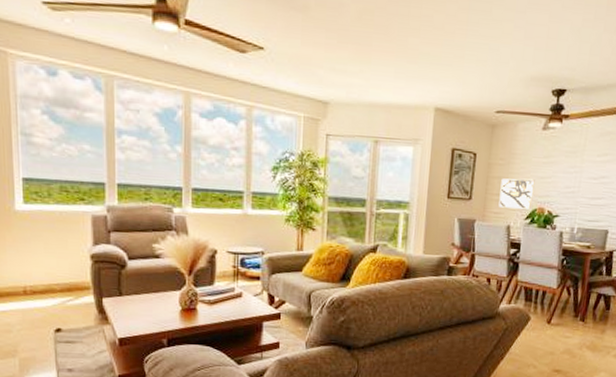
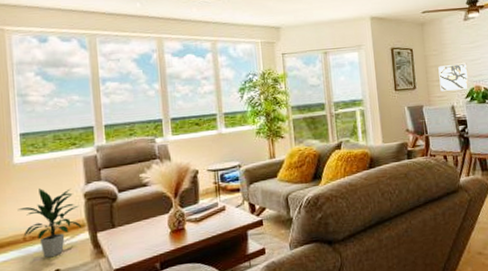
indoor plant: none [18,242,87,316] -> present [17,188,83,258]

